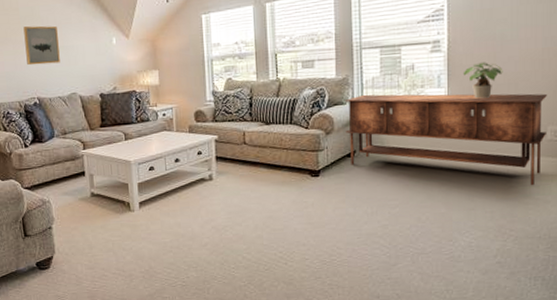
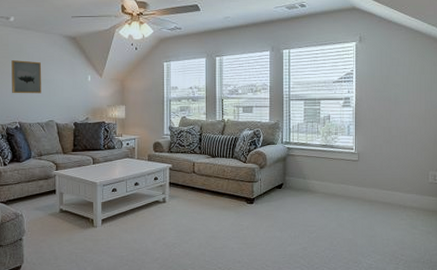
sideboard: present [345,93,547,186] -> none [276,137,428,219]
potted plant: present [463,62,503,99] -> none [366,117,397,146]

